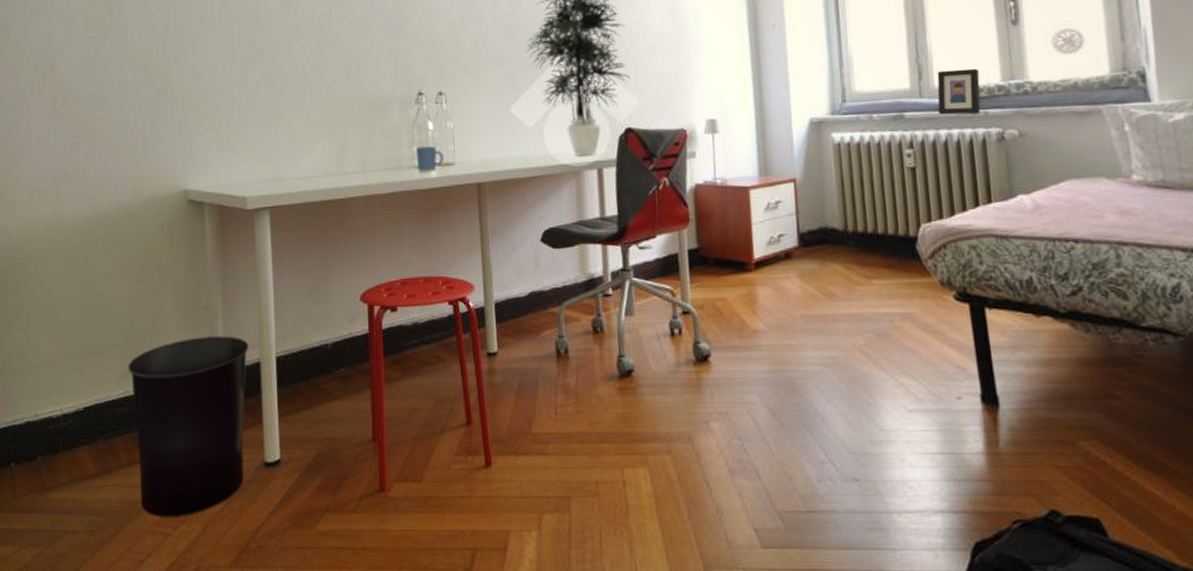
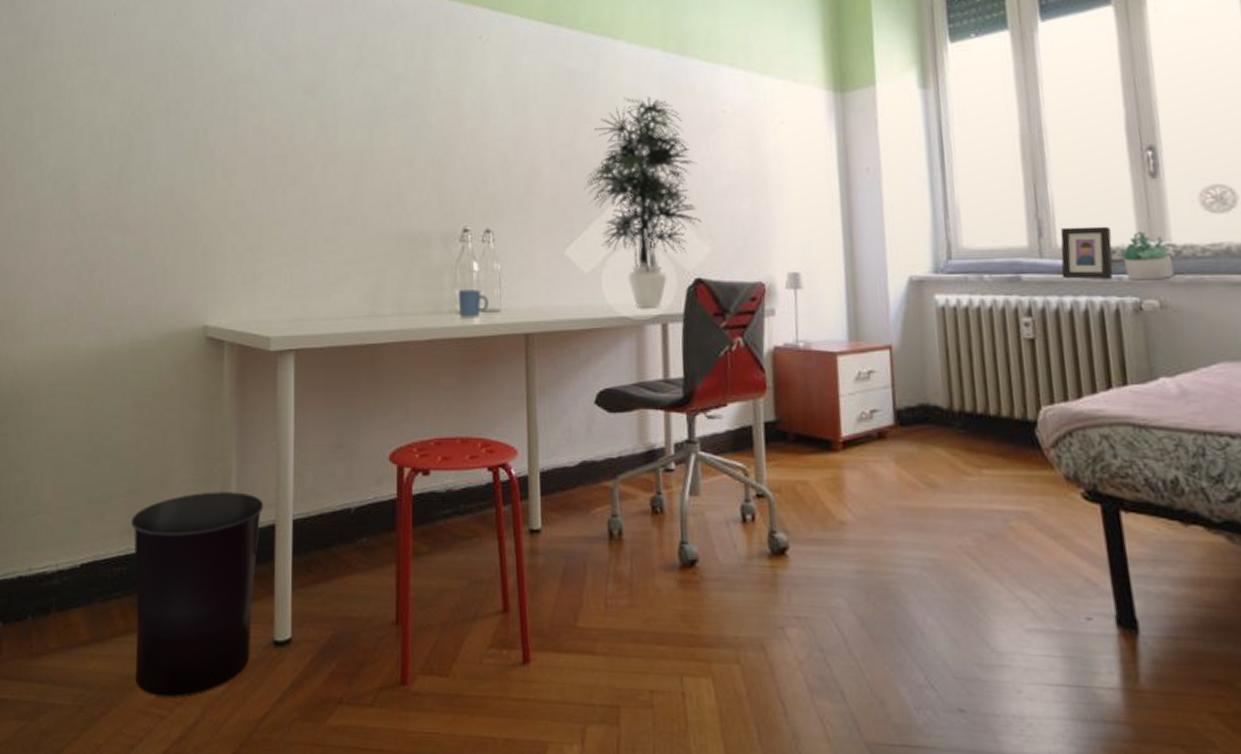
succulent plant: none [988,71,1031,114] -> present [1122,231,1175,281]

